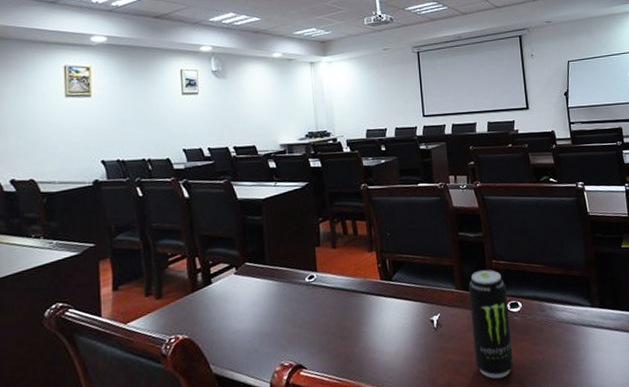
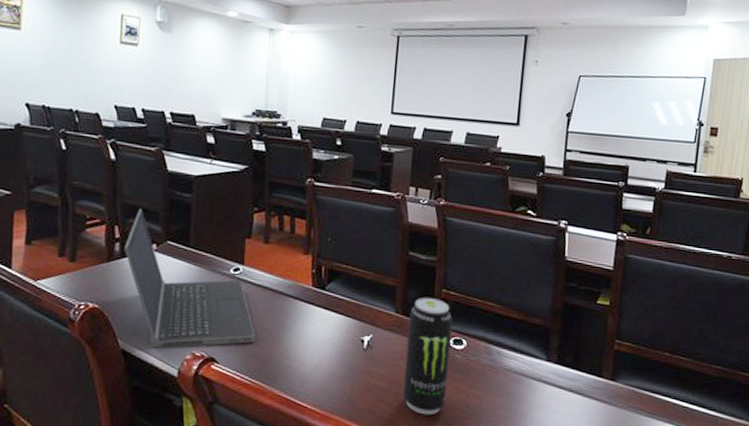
laptop computer: none [206,237,337,366] -> present [124,208,255,348]

